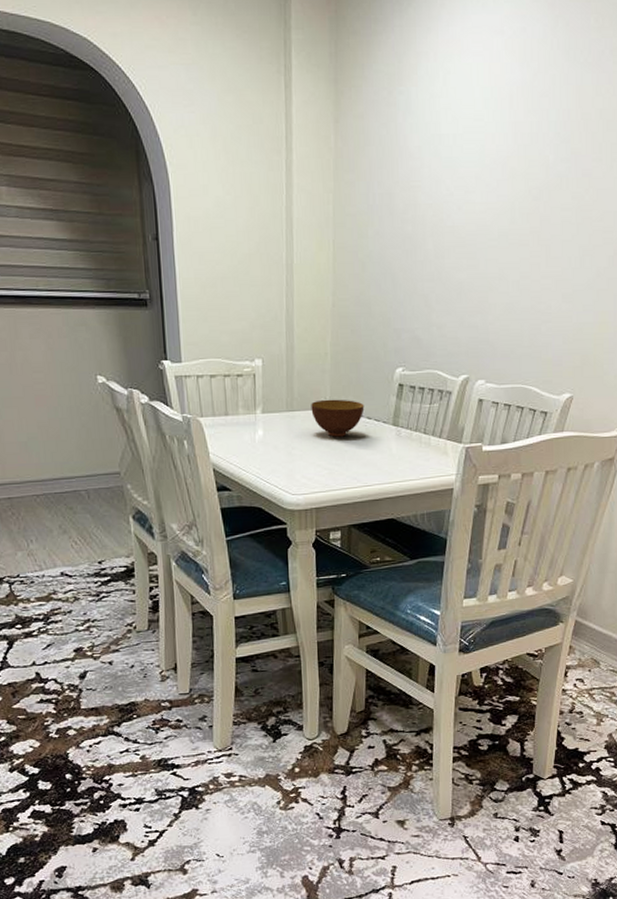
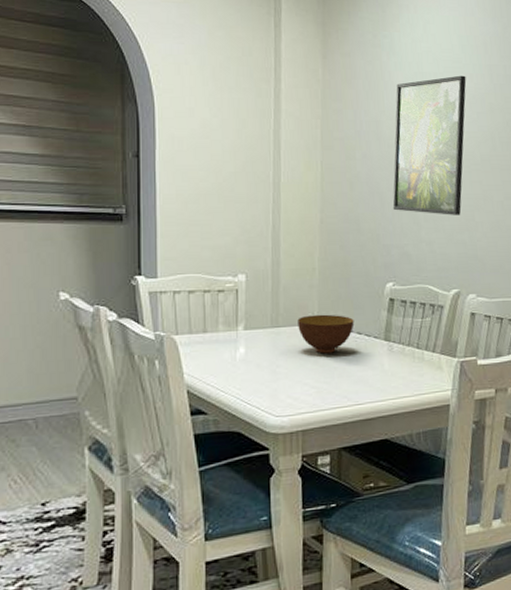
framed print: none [404,136,488,297] -> present [393,75,467,215]

